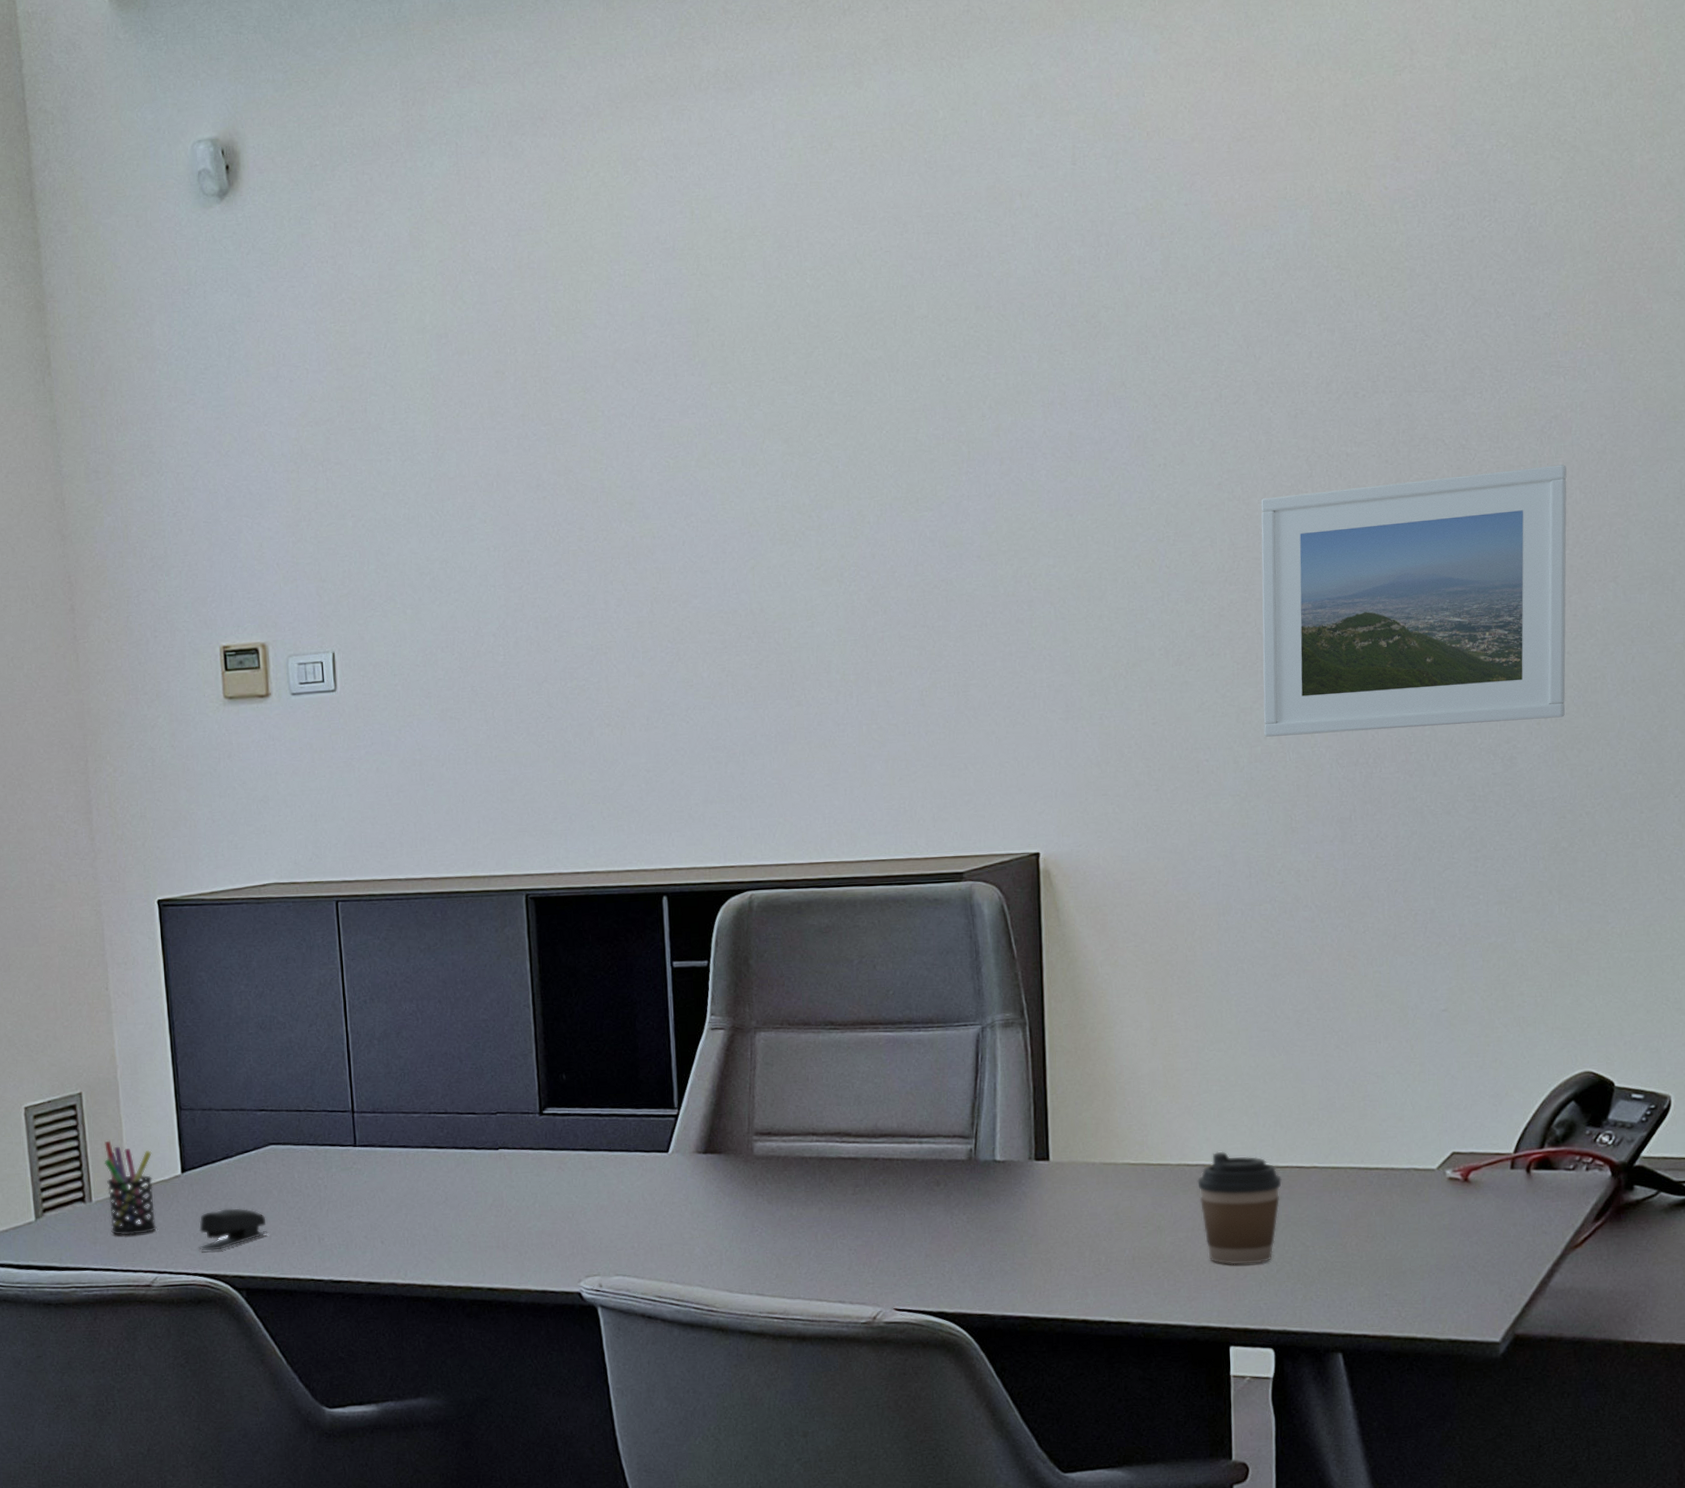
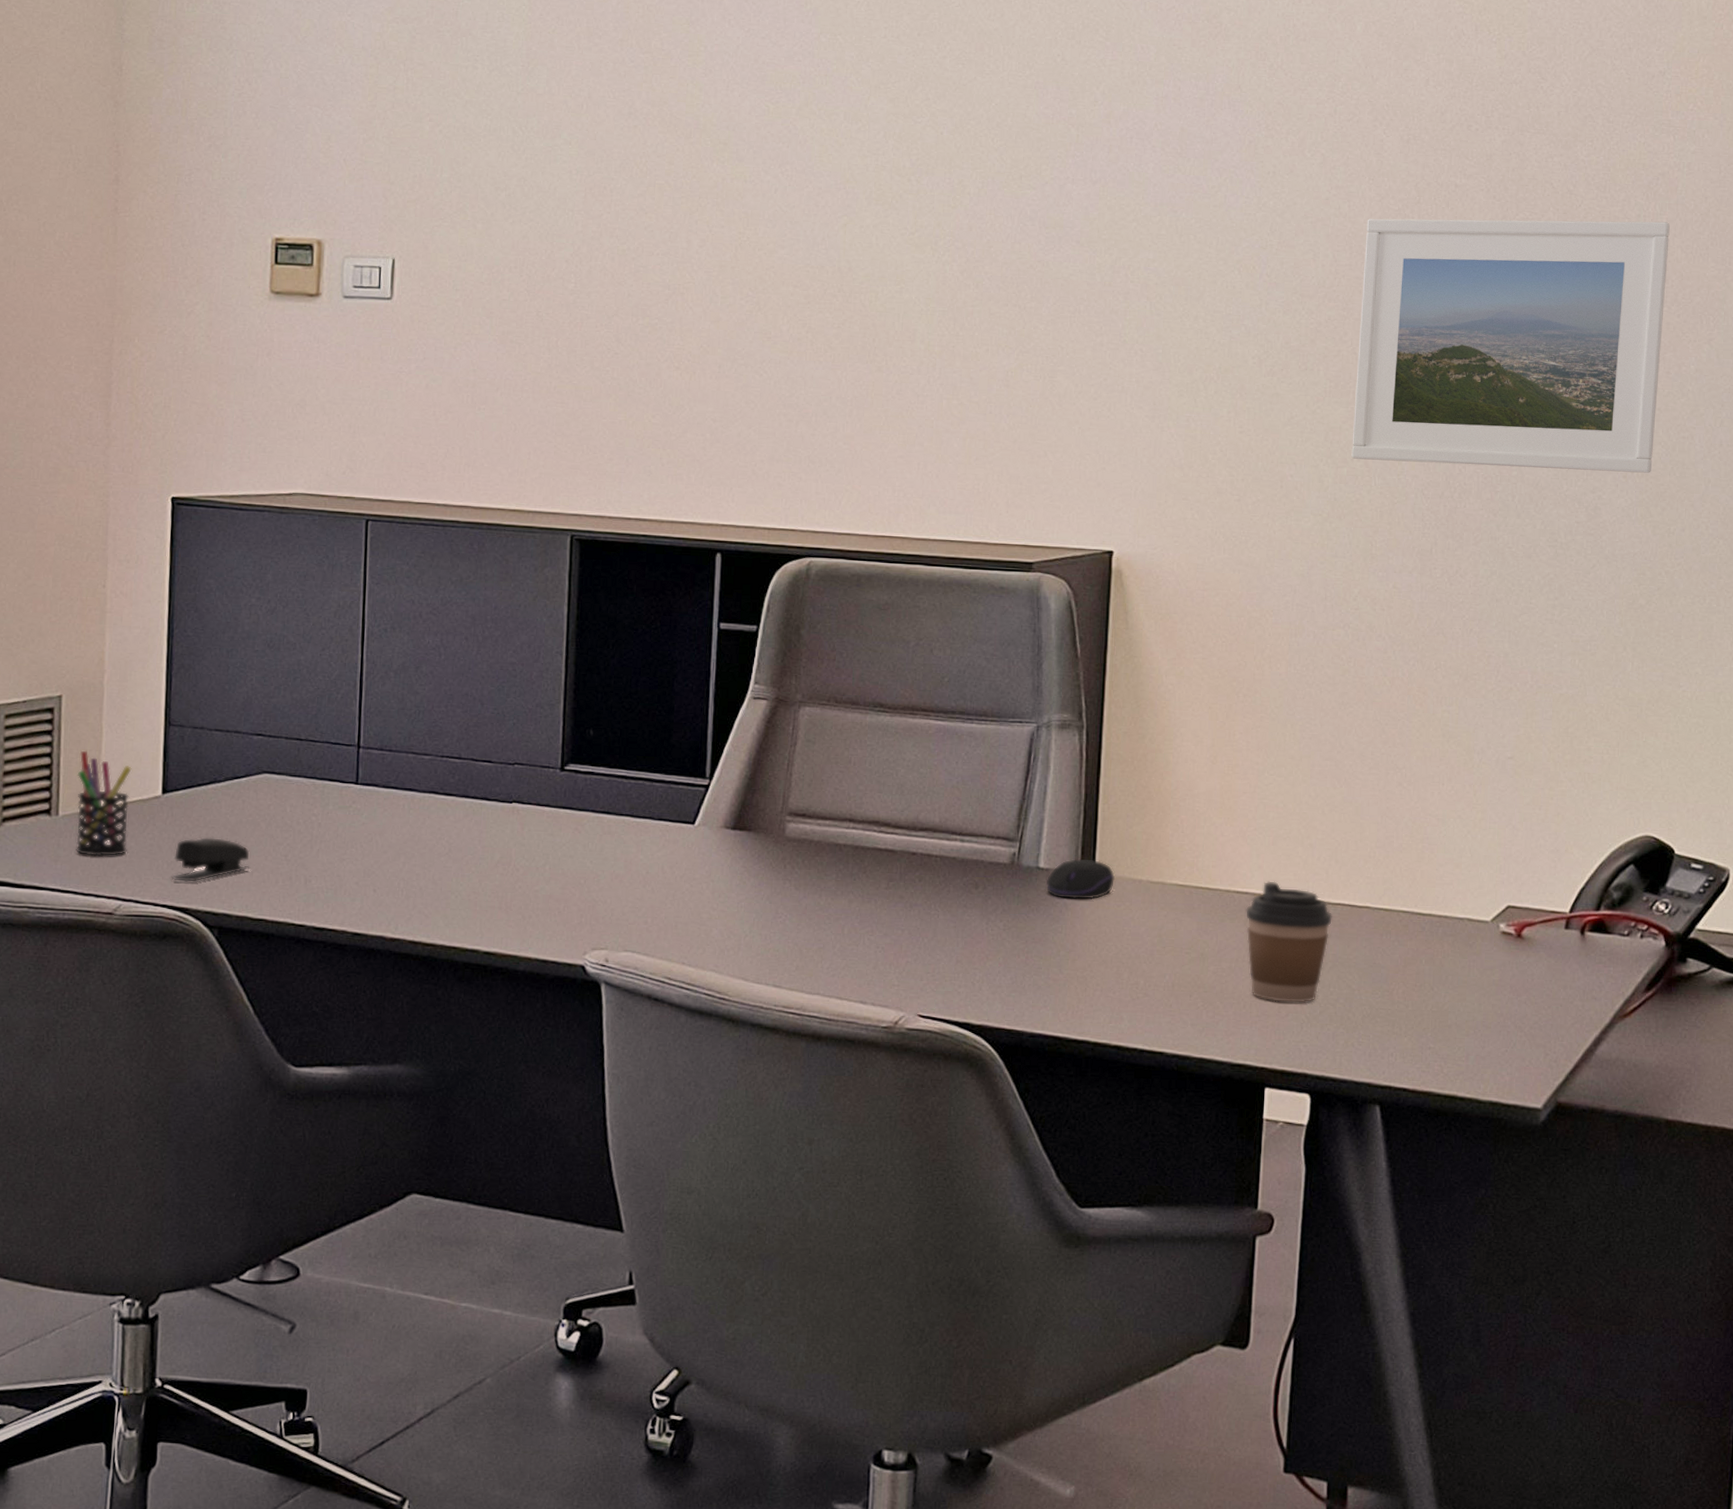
computer mouse: none [1003,1148,1070,1188] -> present [1045,858,1116,900]

